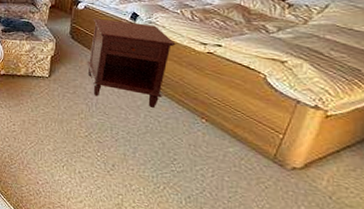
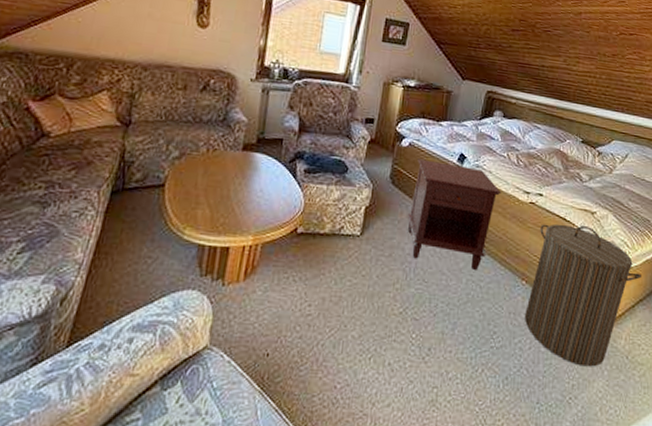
laundry hamper: none [206,71,349,201] -> present [525,223,641,367]

